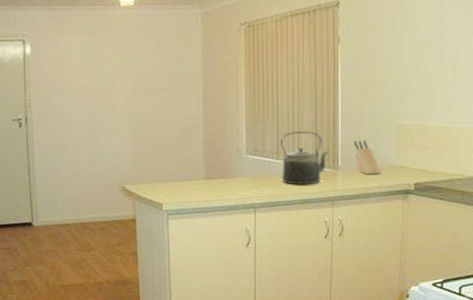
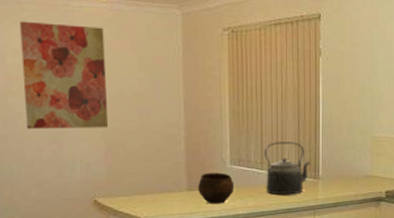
wall art: none [66,30,136,124] -> present [20,21,109,129]
bowl: none [214,162,250,193] -> present [197,172,235,204]
knife block: present [354,139,380,175] -> none [334,150,357,184]

